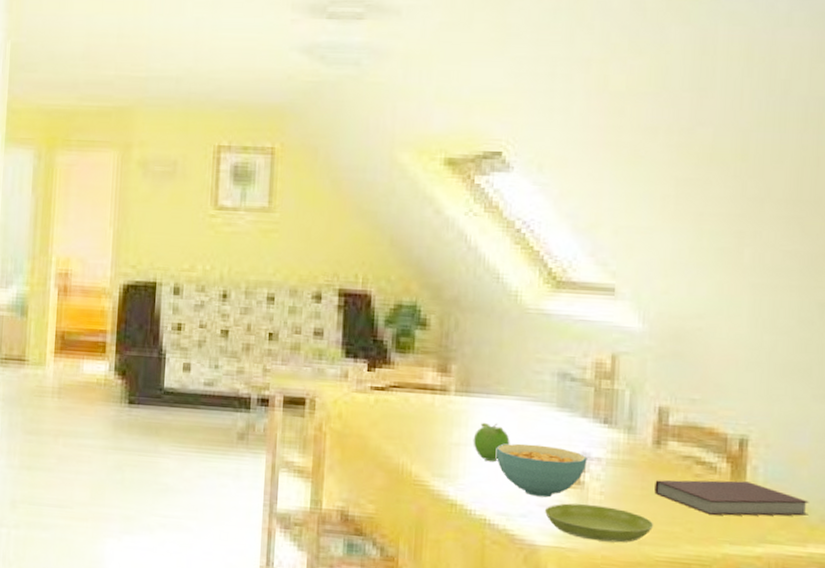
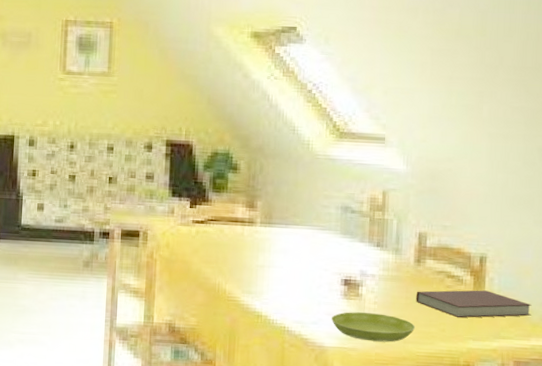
fruit: present [473,422,510,462] -> none [274,248,304,280]
cereal bowl: present [496,443,588,498] -> none [293,264,364,308]

